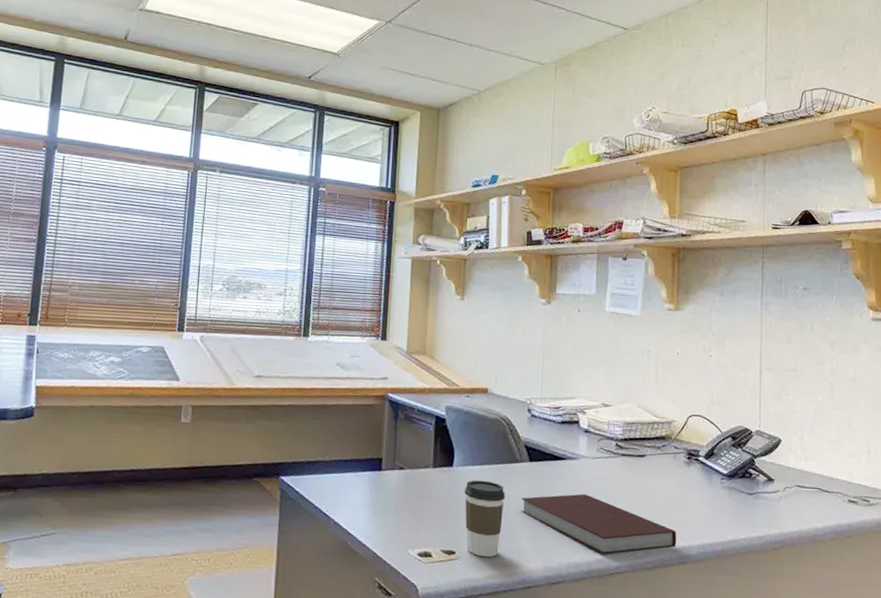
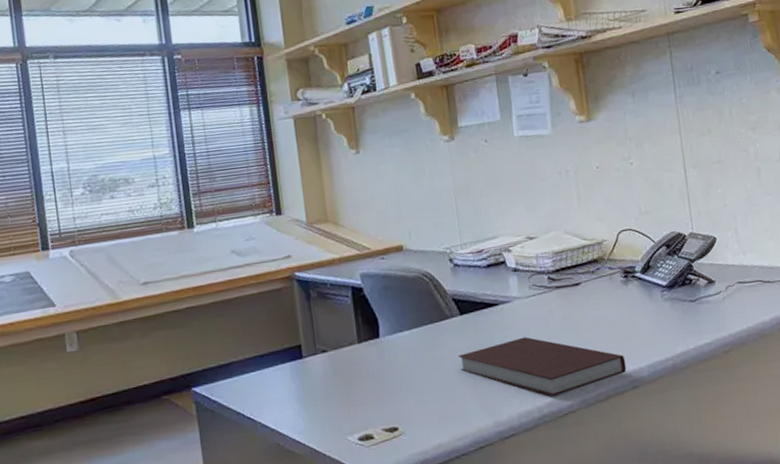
coffee cup: present [464,480,505,558] -> none [396,344,444,427]

